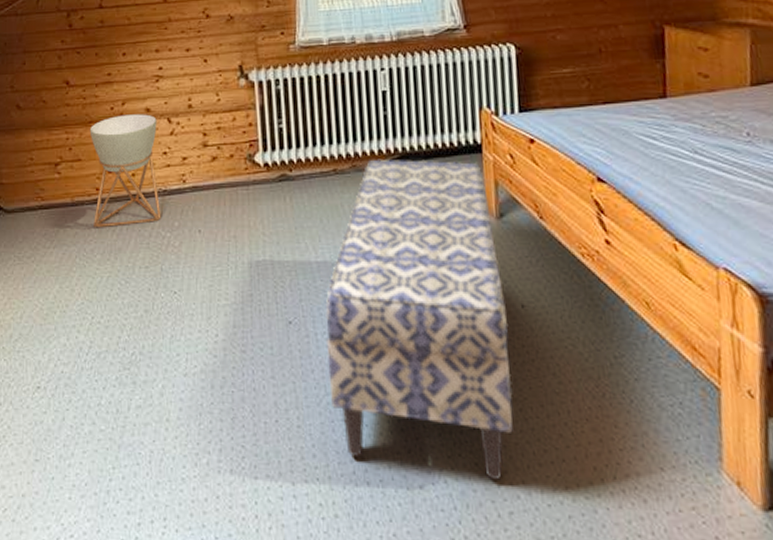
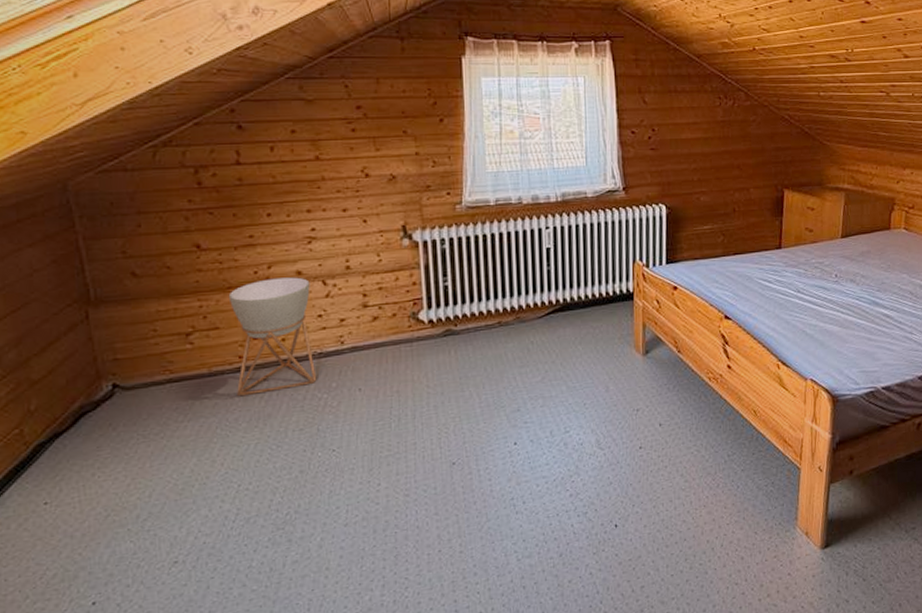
bench: present [325,159,513,480] -> none [487,309,649,569]

